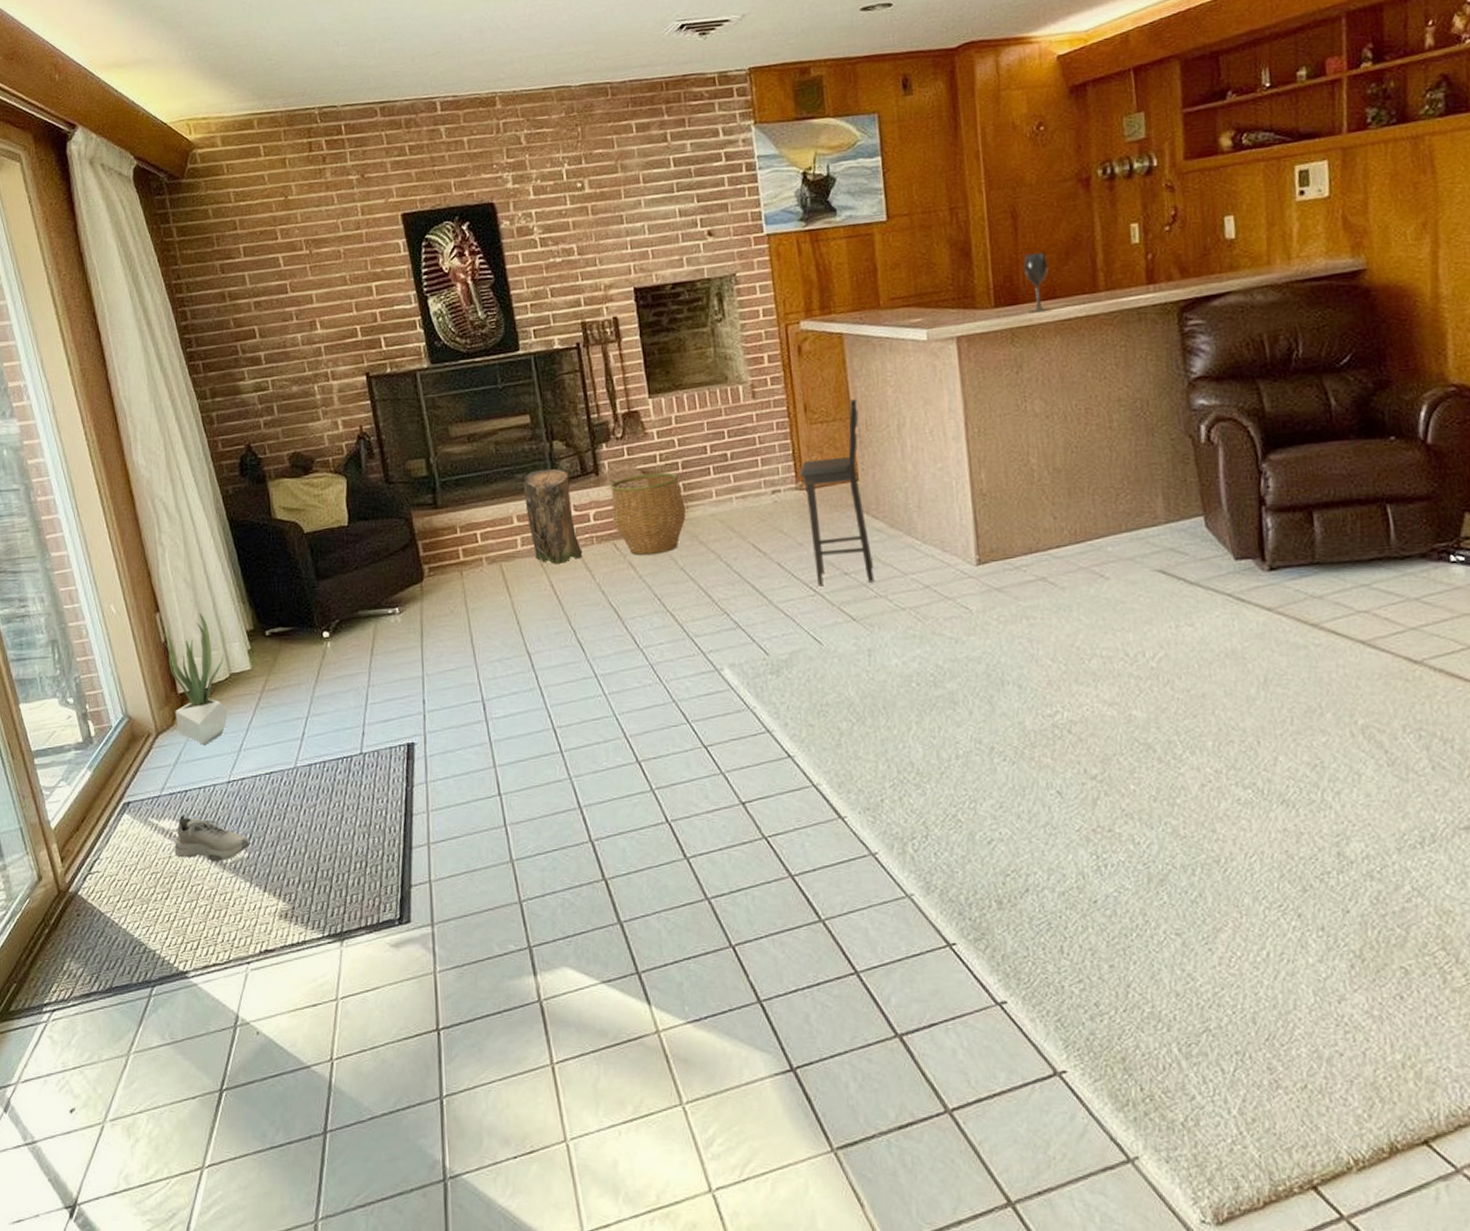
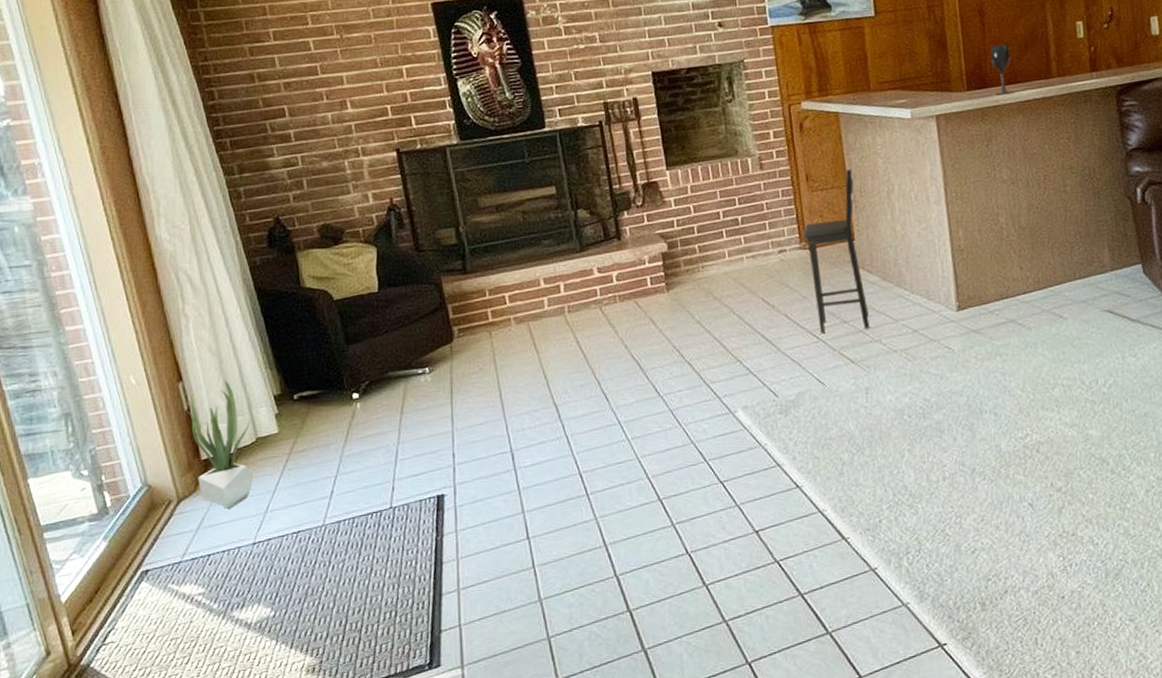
shoe: present [174,813,250,862] -> none [196,577,277,623]
log: present [524,468,583,564] -> none [550,234,606,322]
basket: present [609,472,687,556] -> none [630,236,702,312]

